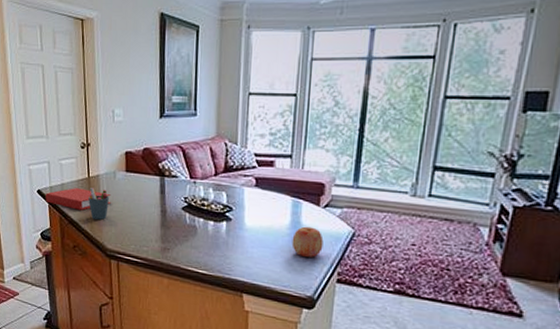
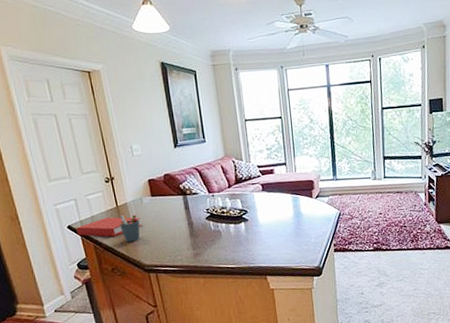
apple: present [292,226,324,257] -> none [297,214,320,238]

